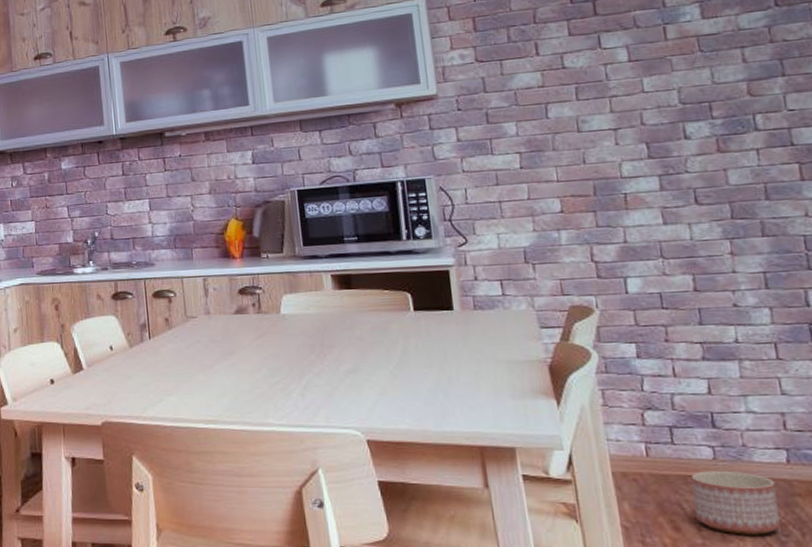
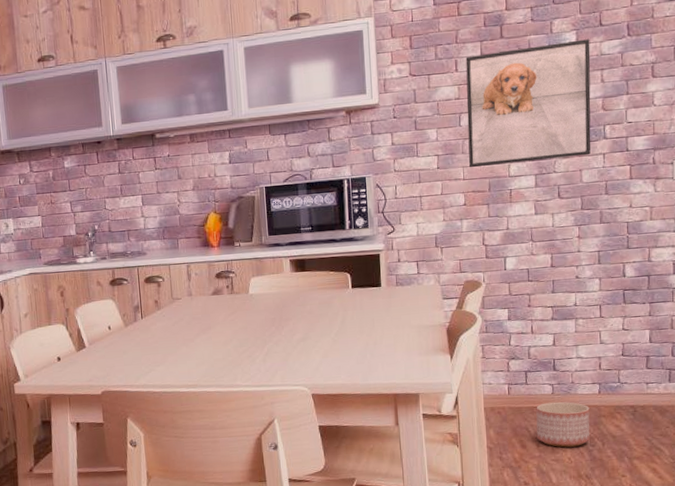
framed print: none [548,12,737,168] -> present [465,39,591,168]

